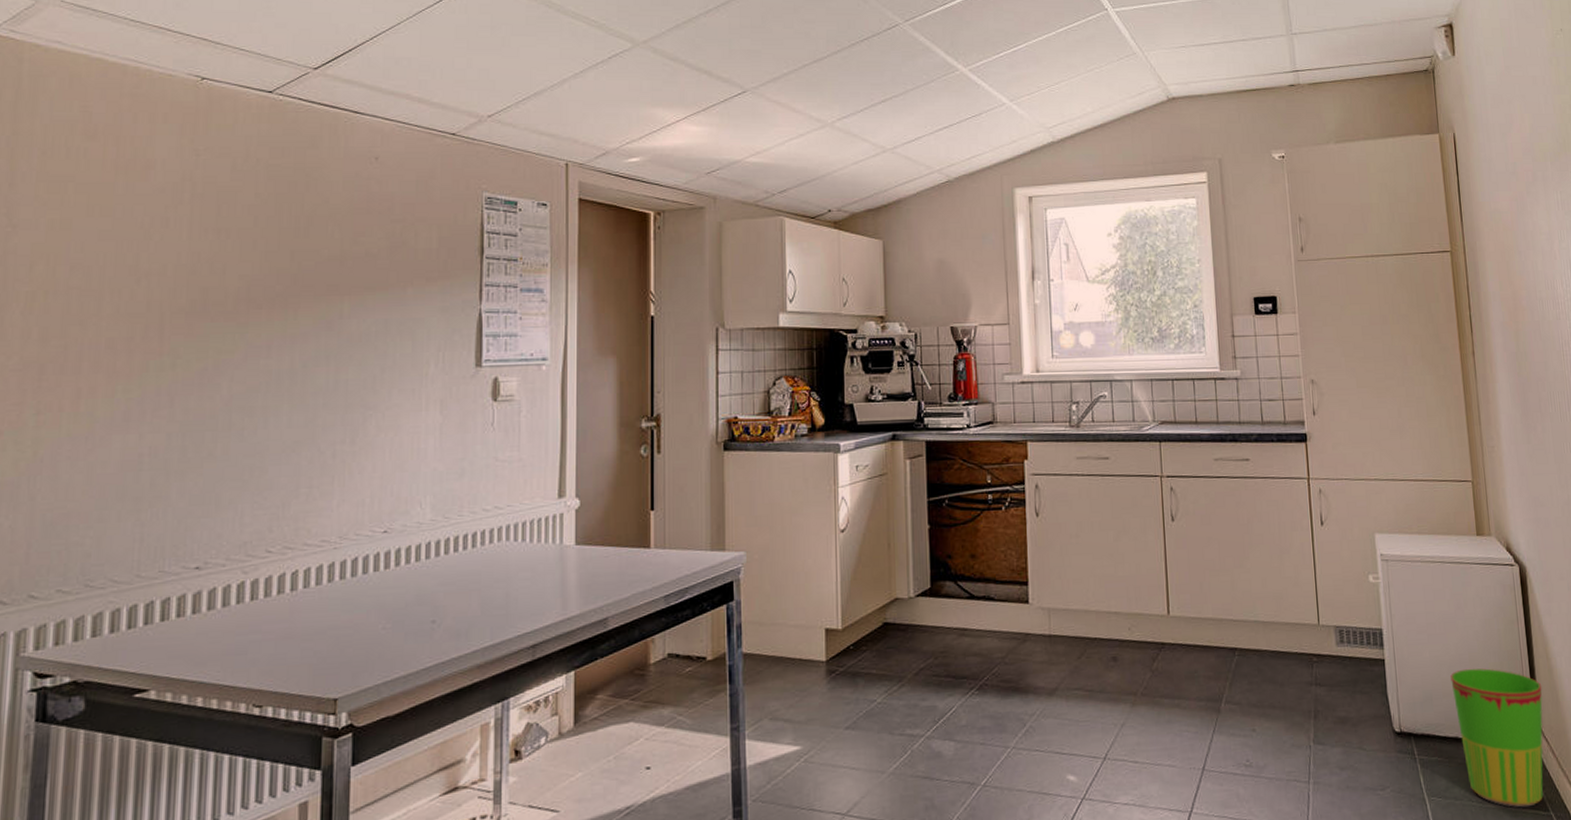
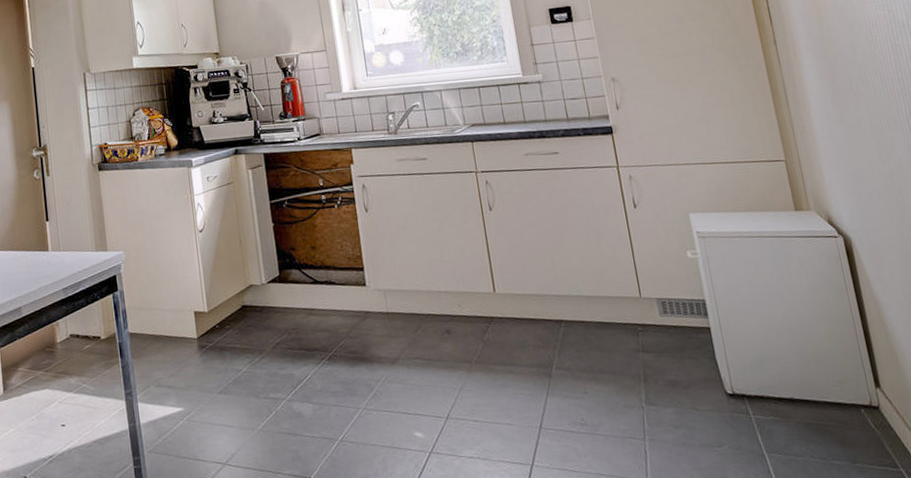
waste bin: present [1450,668,1543,808] -> none [780,334,891,464]

